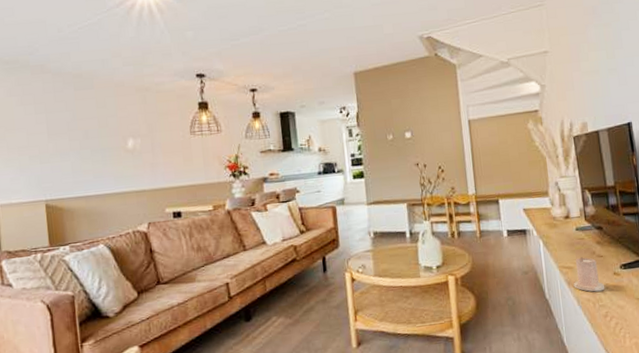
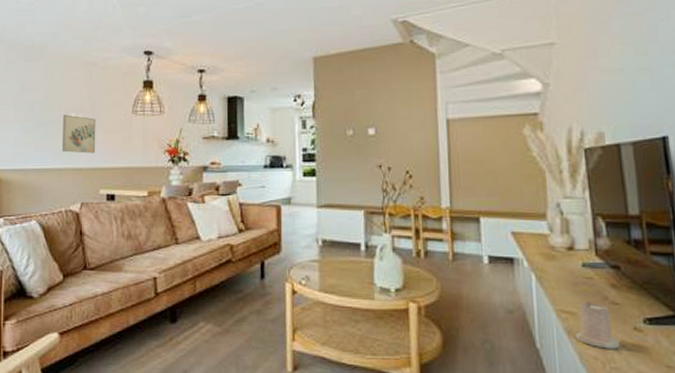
wall art: none [120,139,158,176] -> present [62,114,96,154]

